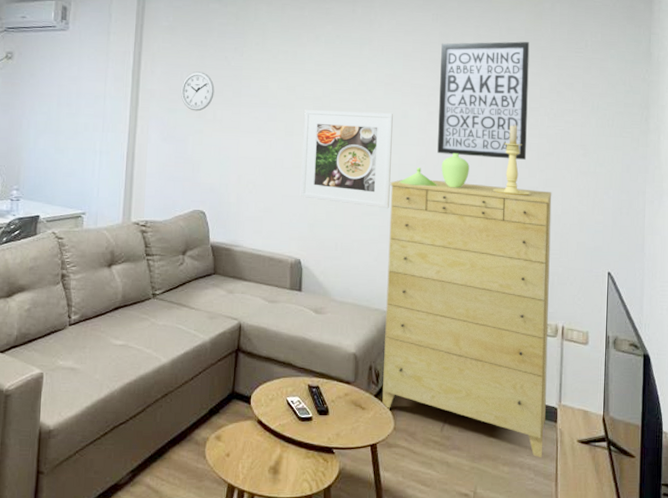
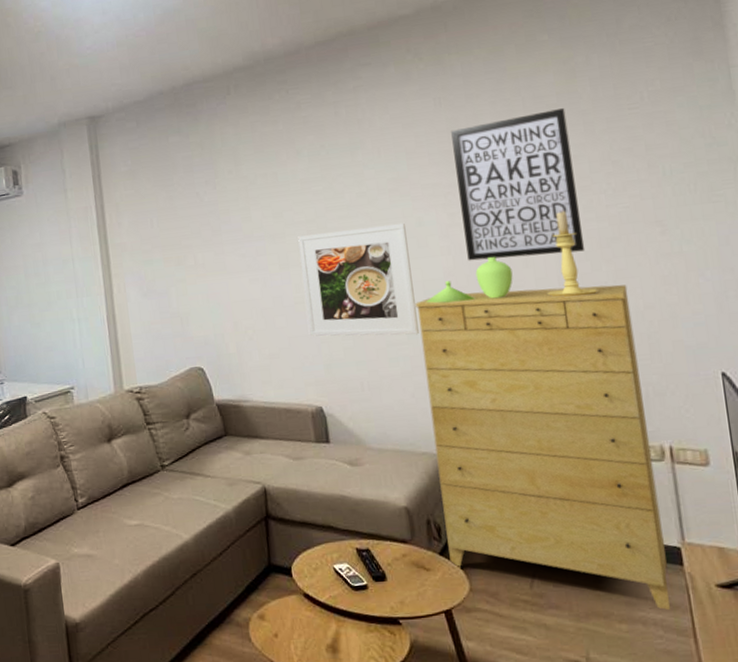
wall clock: present [180,71,215,112] -> none [153,214,192,259]

